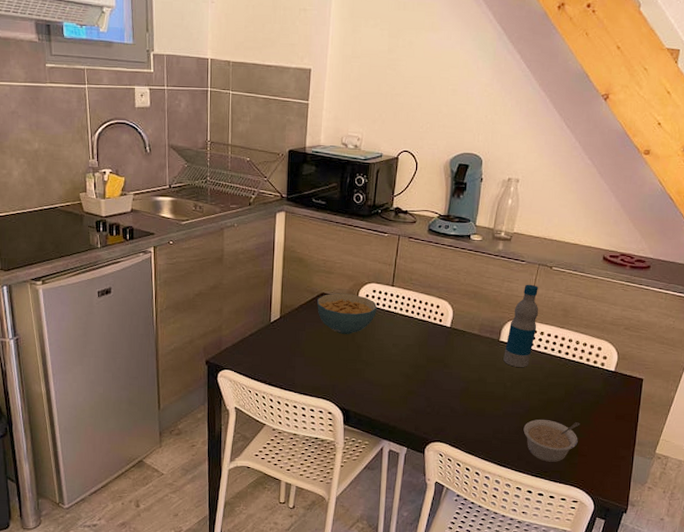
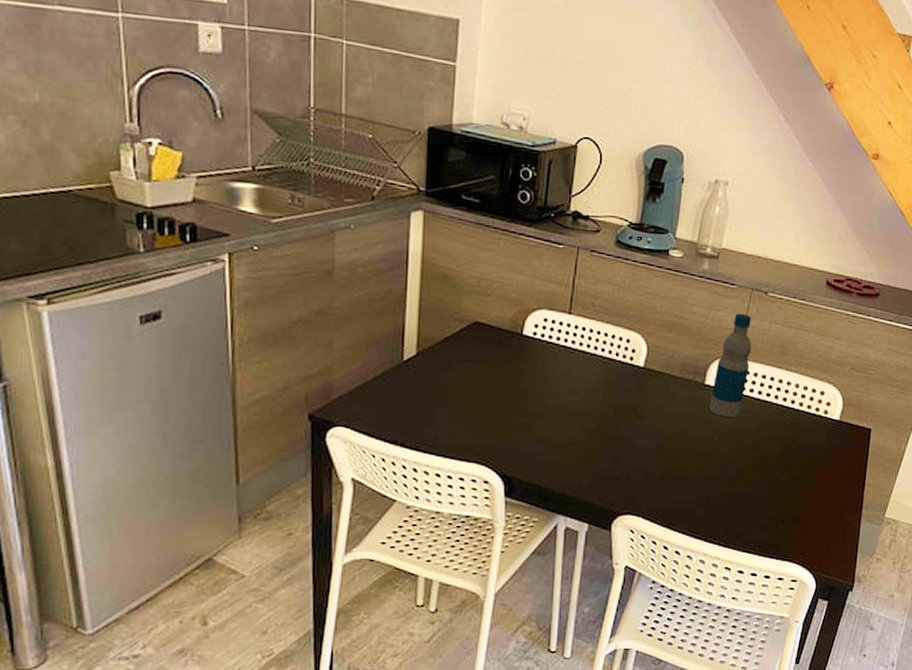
cereal bowl: present [317,293,378,335] -> none [468,322,550,378]
legume: present [523,419,580,462] -> none [733,482,800,534]

